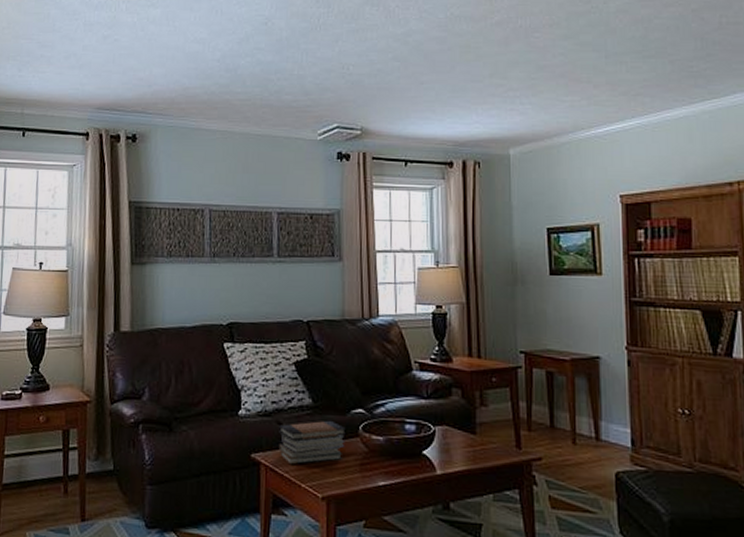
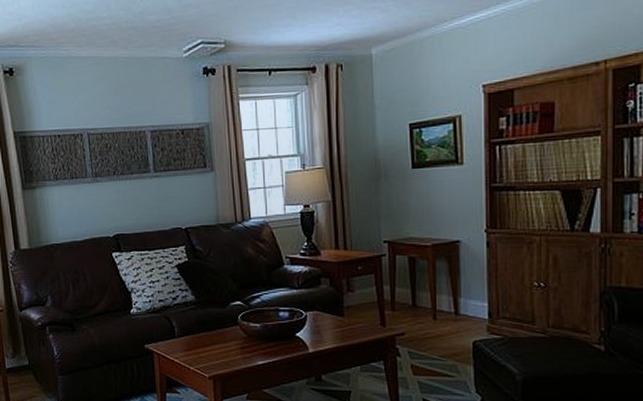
book stack: present [278,420,346,465] -> none [167,312,227,352]

